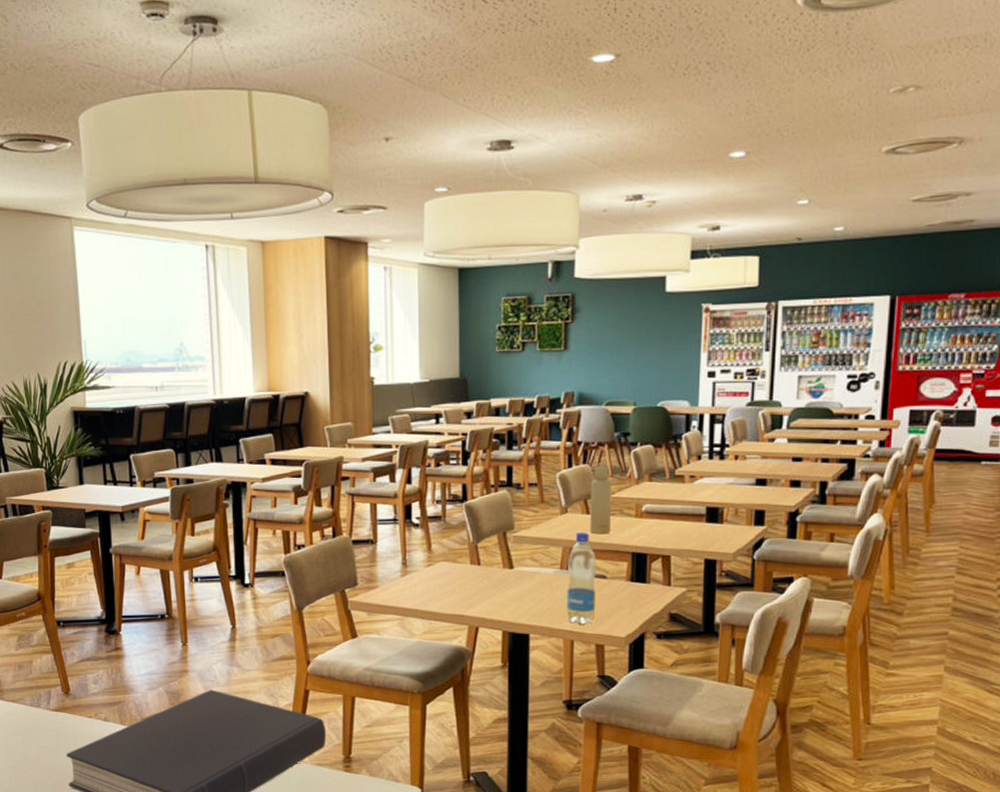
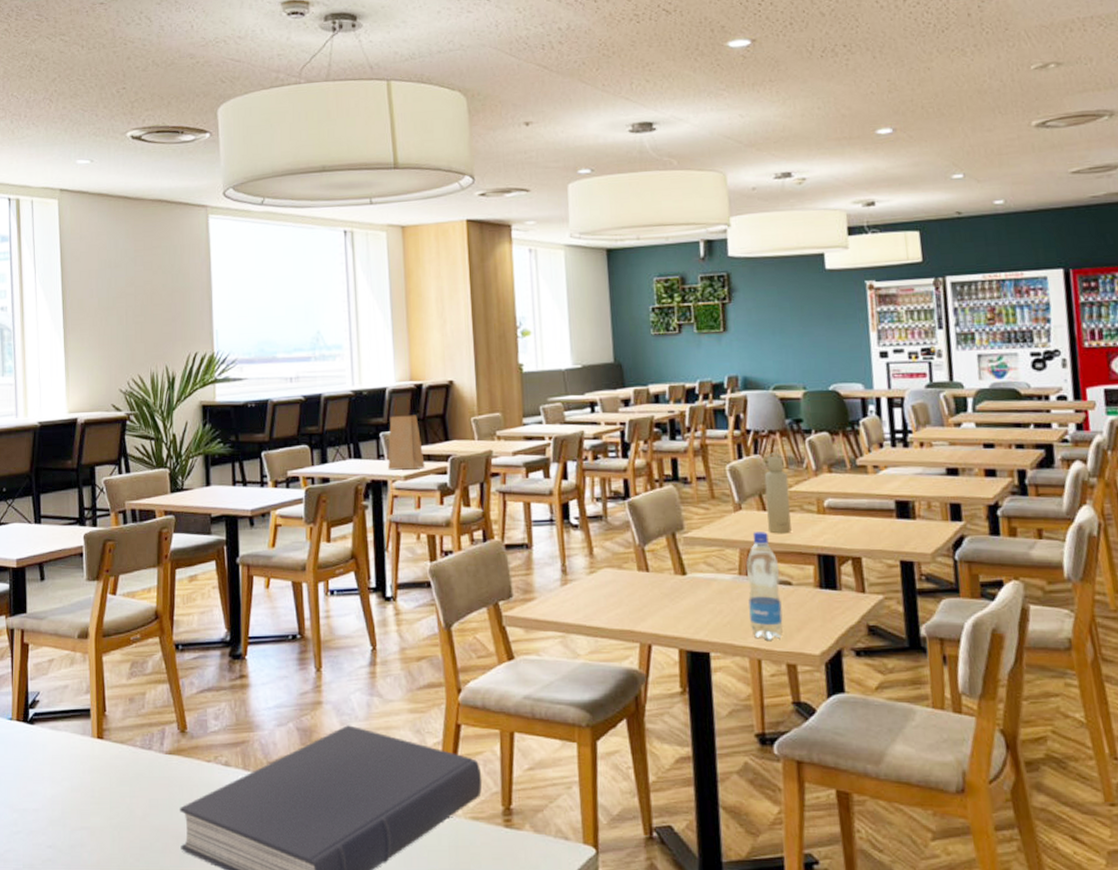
paper bag: none [247,423,281,473] -> present [388,415,425,470]

